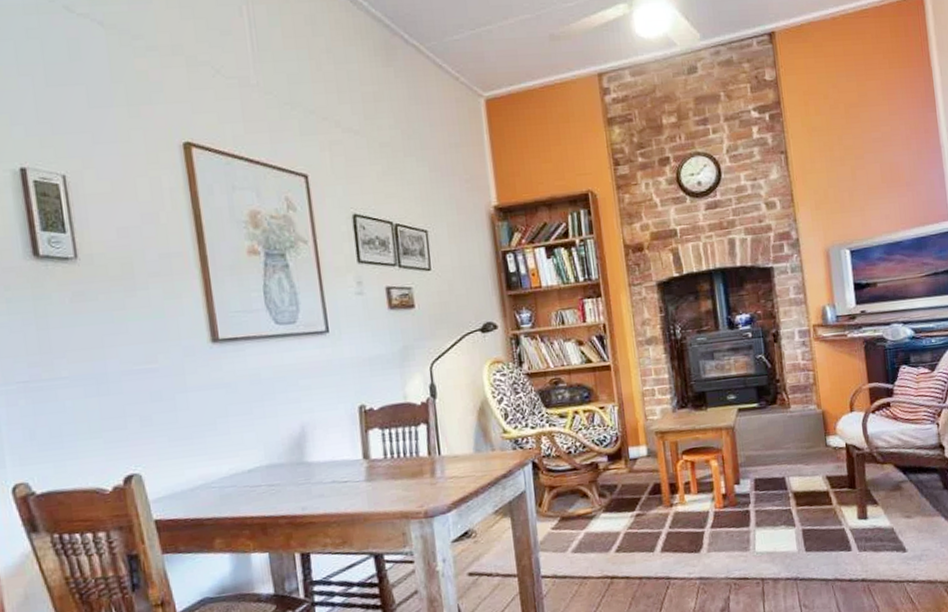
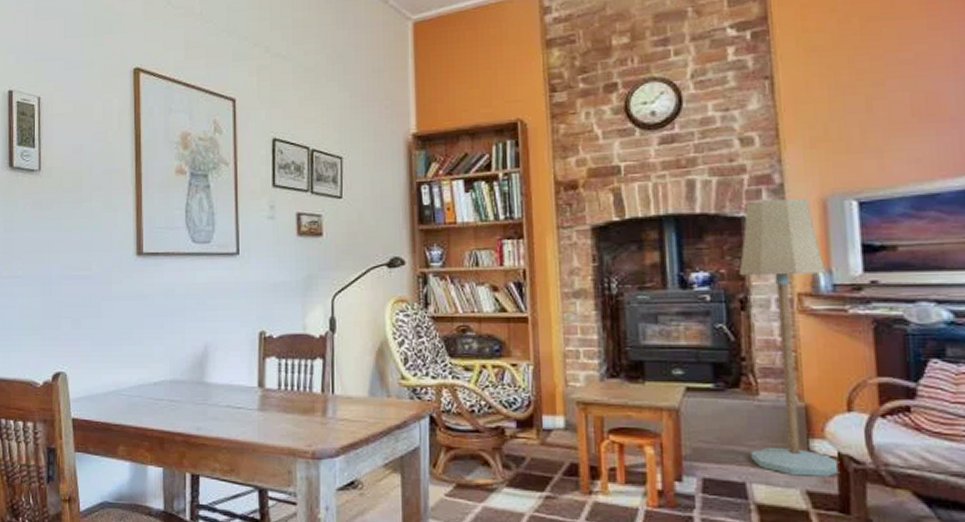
floor lamp: none [771,250,847,467] -> present [739,198,840,477]

